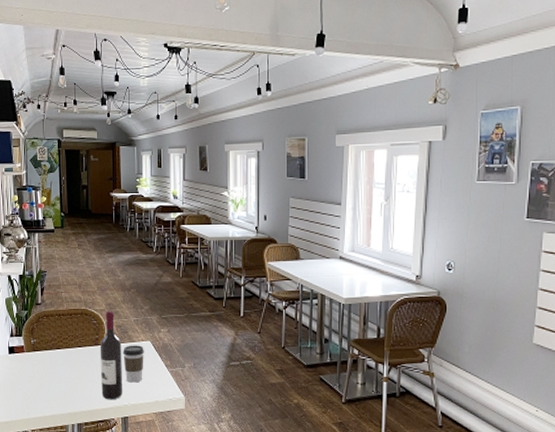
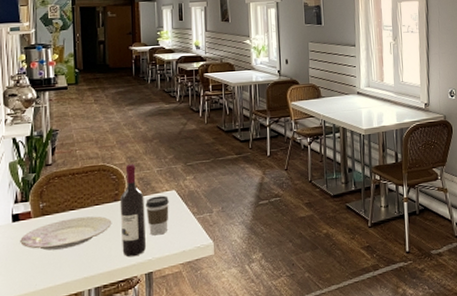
plate: none [15,357,93,384] -> present [20,216,112,251]

